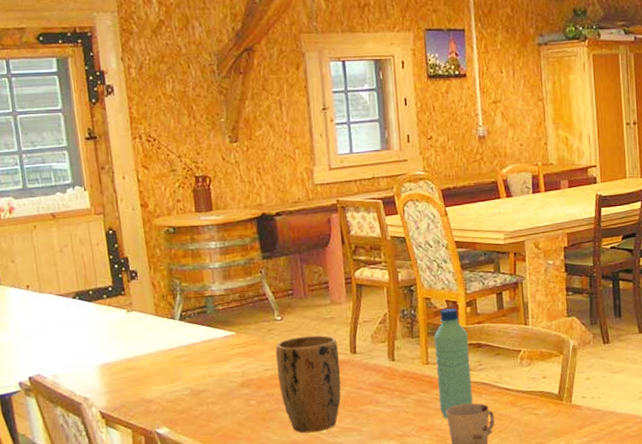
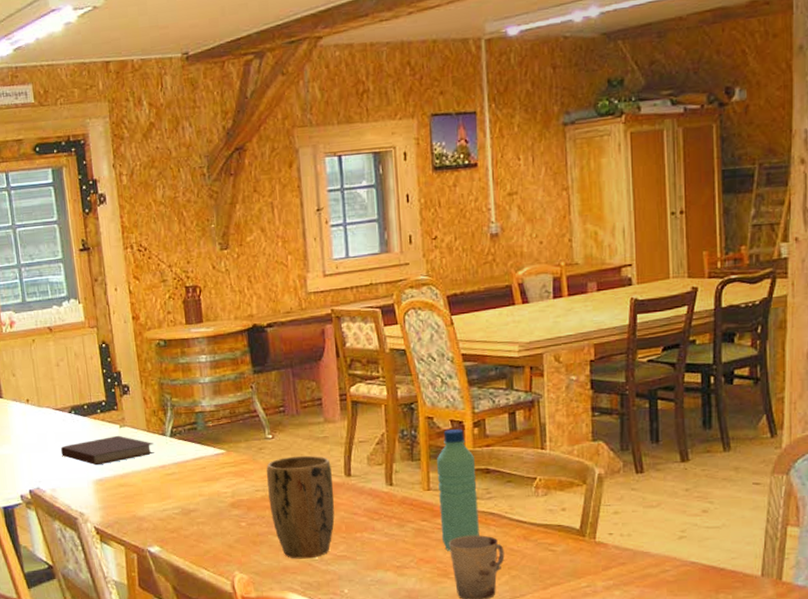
notebook: none [64,320,163,350] -> present [61,435,154,466]

